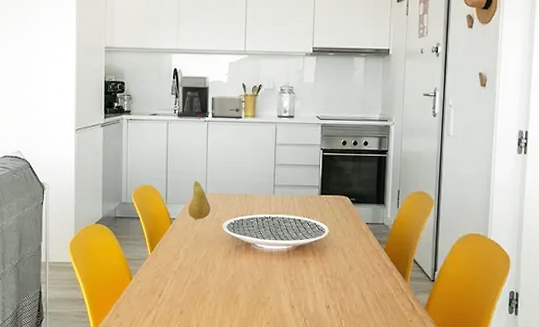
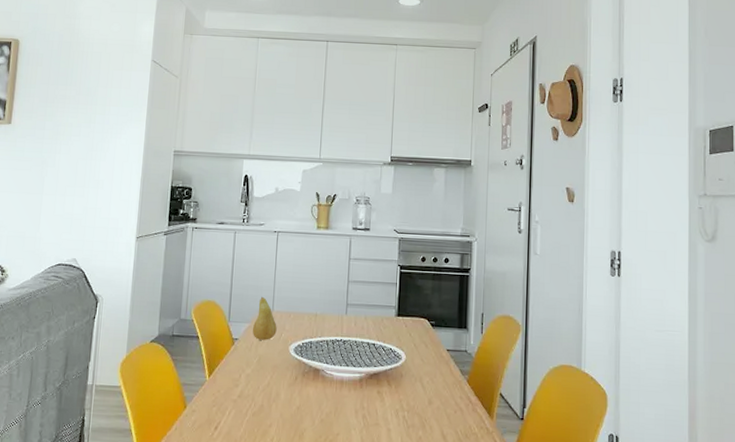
coffee maker: present [177,76,210,119] -> none [245,183,282,230]
toaster: present [211,95,245,119] -> none [281,204,318,231]

